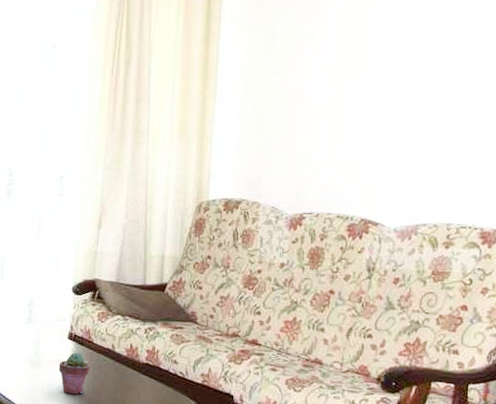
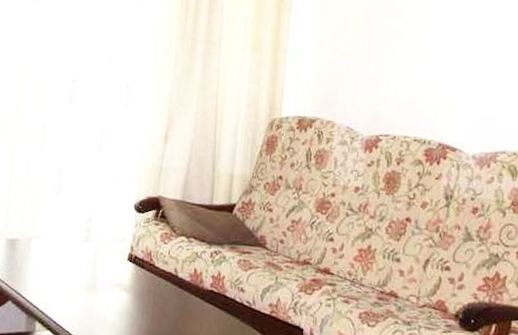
potted succulent: present [59,352,89,395] -> none [116,276,150,323]

